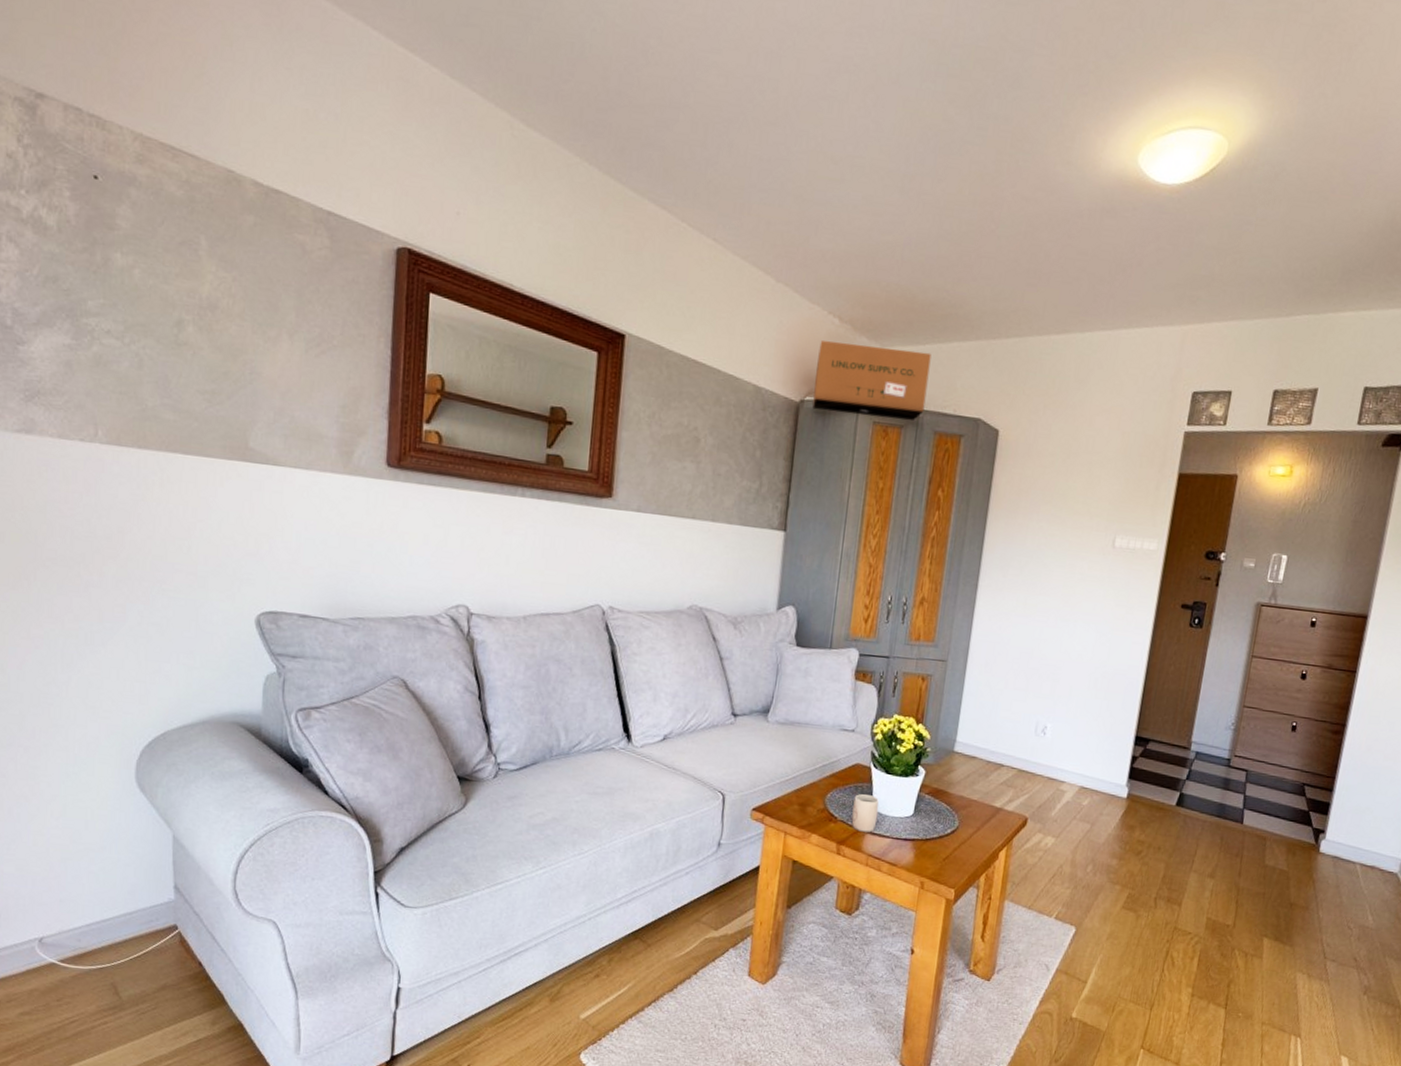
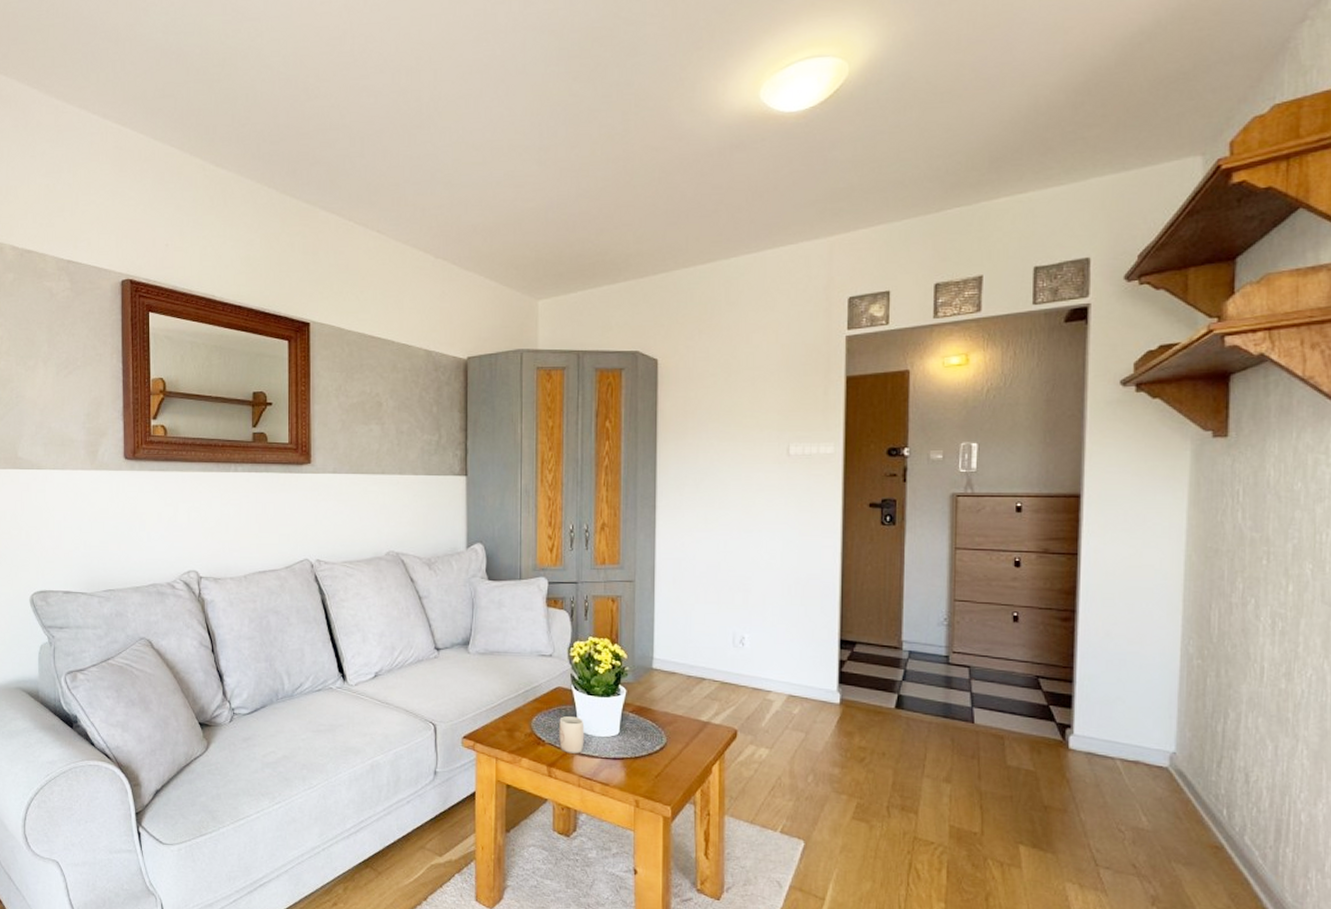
box: present [812,341,931,422] -> none [478,299,584,364]

